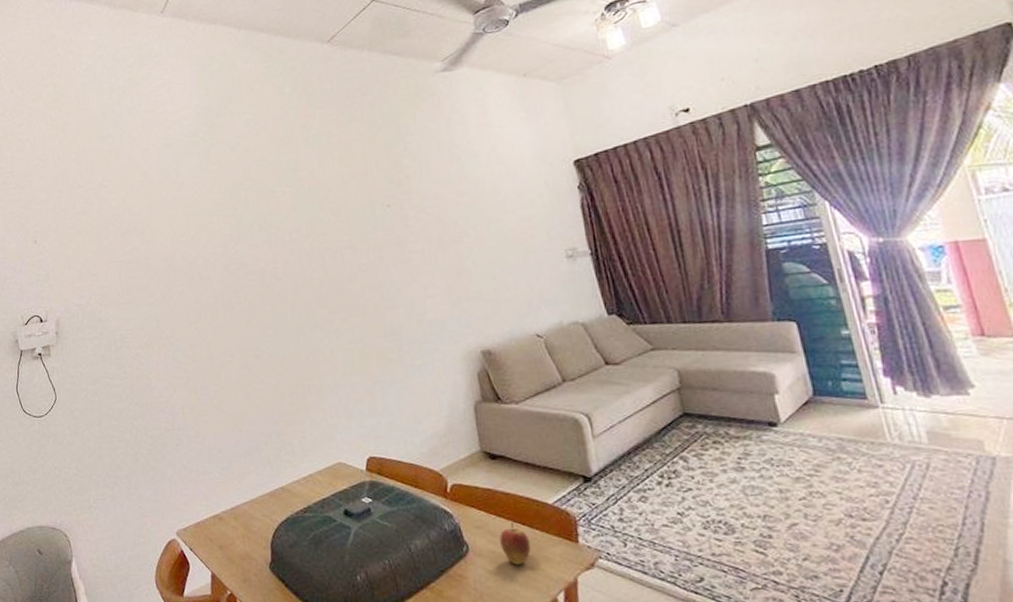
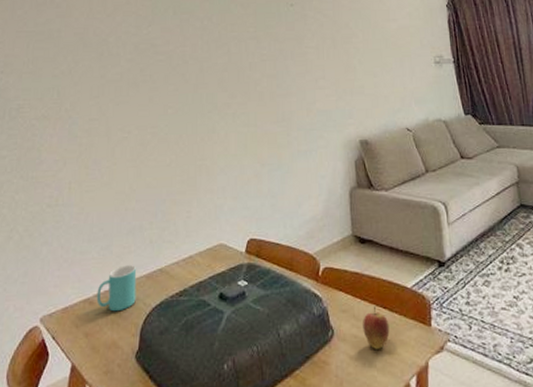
mug: none [224,484,263,527] -> present [96,265,137,312]

